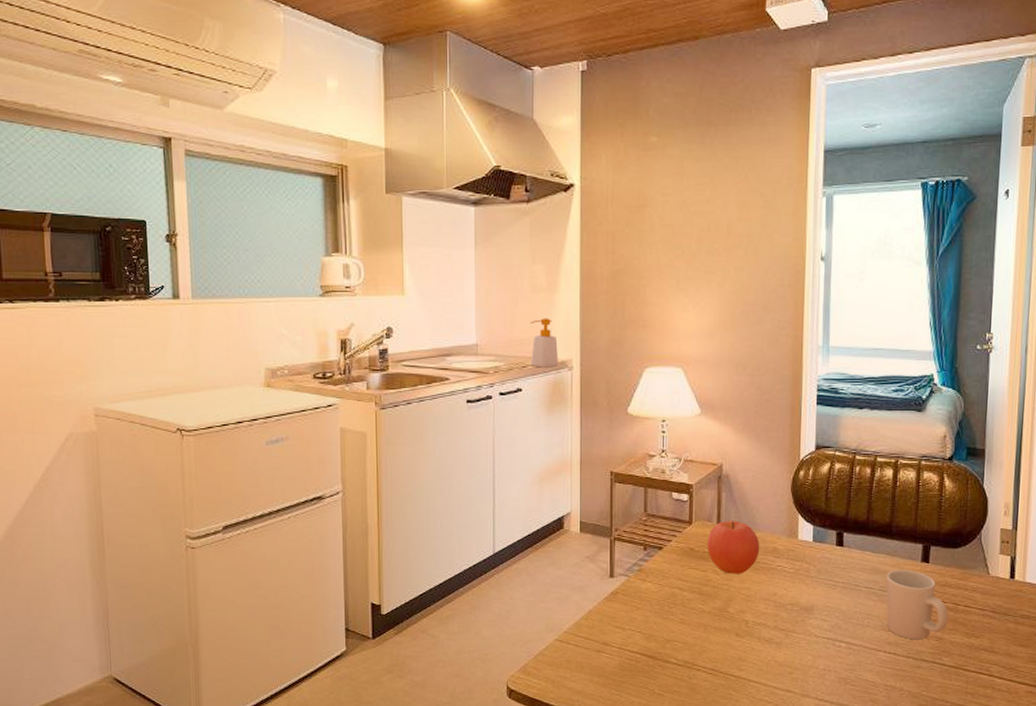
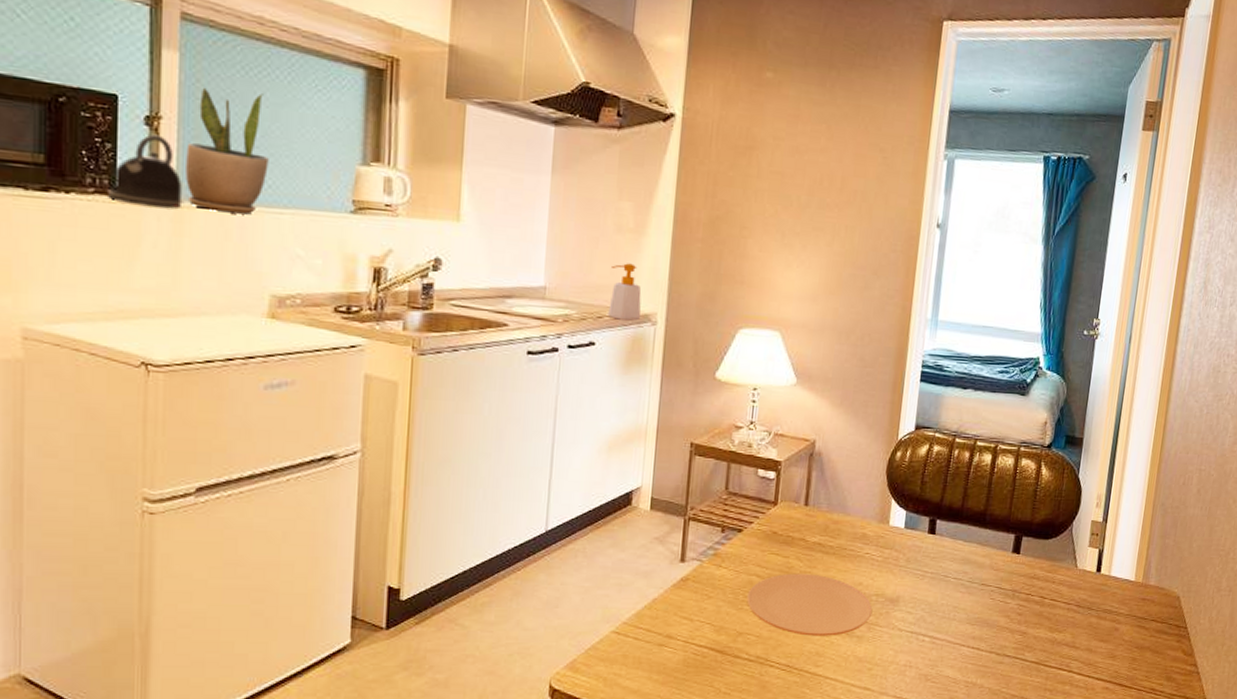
kettle: none [143,248,197,306] -> present [106,134,183,210]
potted plant: none [196,207,256,305] -> present [185,87,269,215]
plate: none [671,585,789,642] -> present [746,573,873,636]
fruit: present [707,520,760,574] -> none [791,502,849,561]
mug: present [886,570,949,640] -> none [972,560,1035,635]

